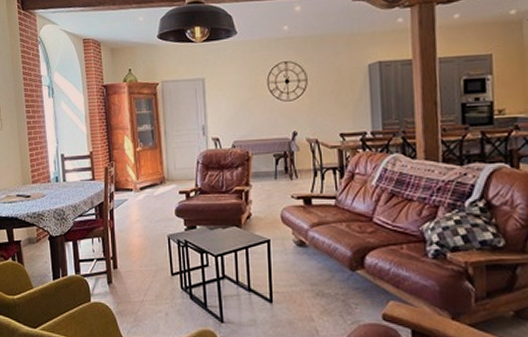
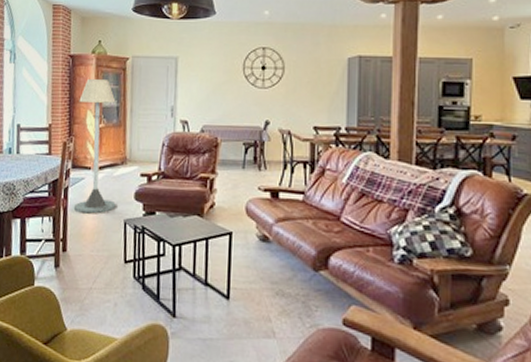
floor lamp: none [116,106,159,232] -> present [73,79,116,214]

